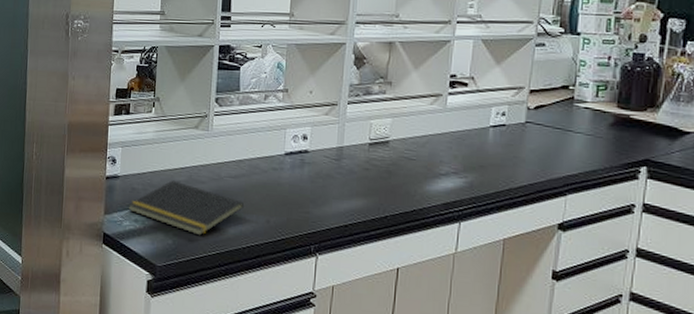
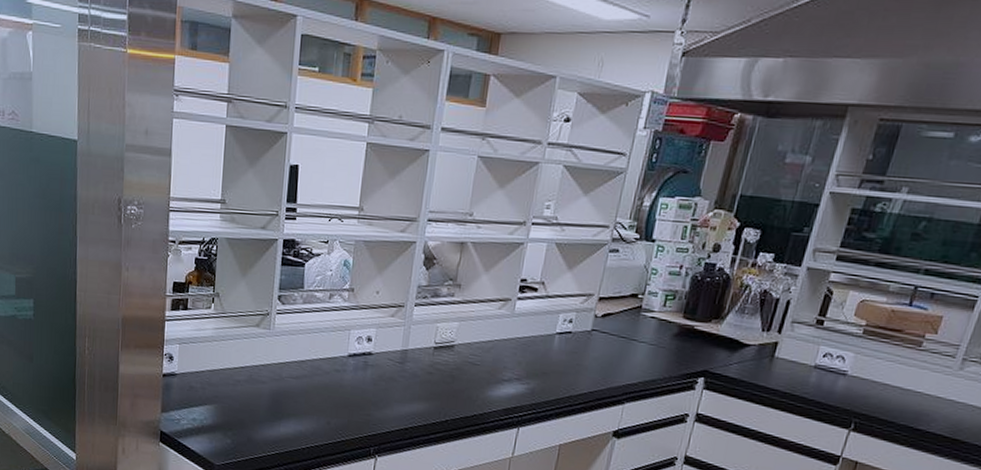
notepad: present [128,180,245,236] -> none [185,379,306,436]

